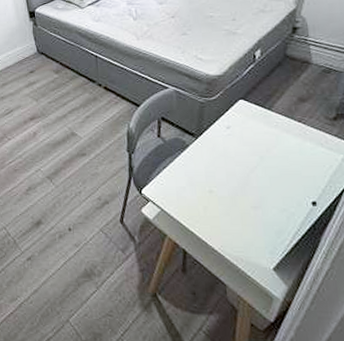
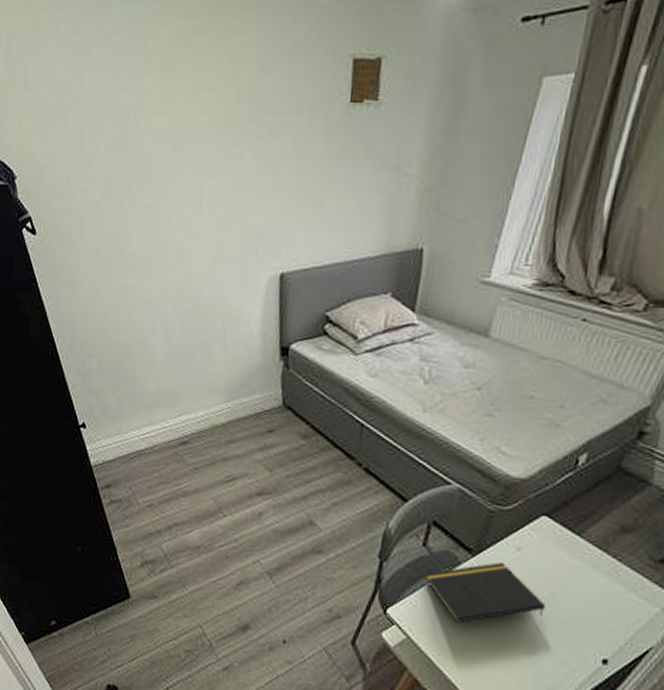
notepad: none [163,140,259,192] -> present [423,562,545,624]

